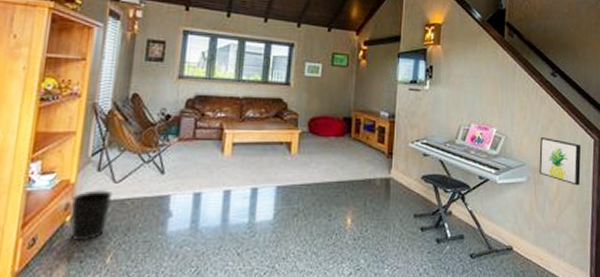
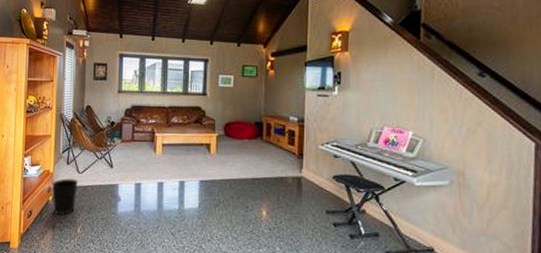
wall art: present [539,137,581,186] -> none [464,140,519,191]

